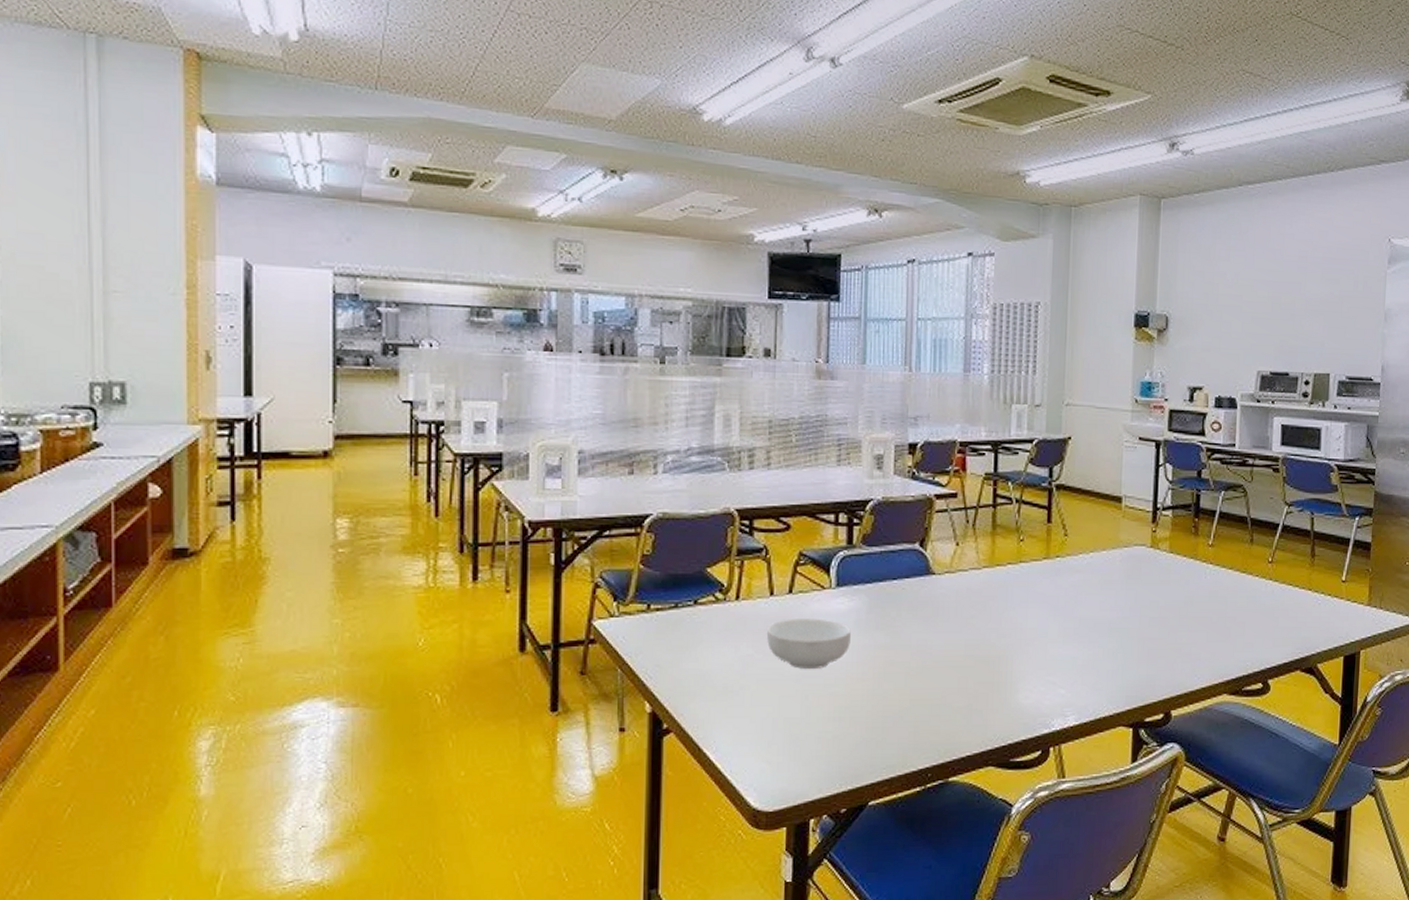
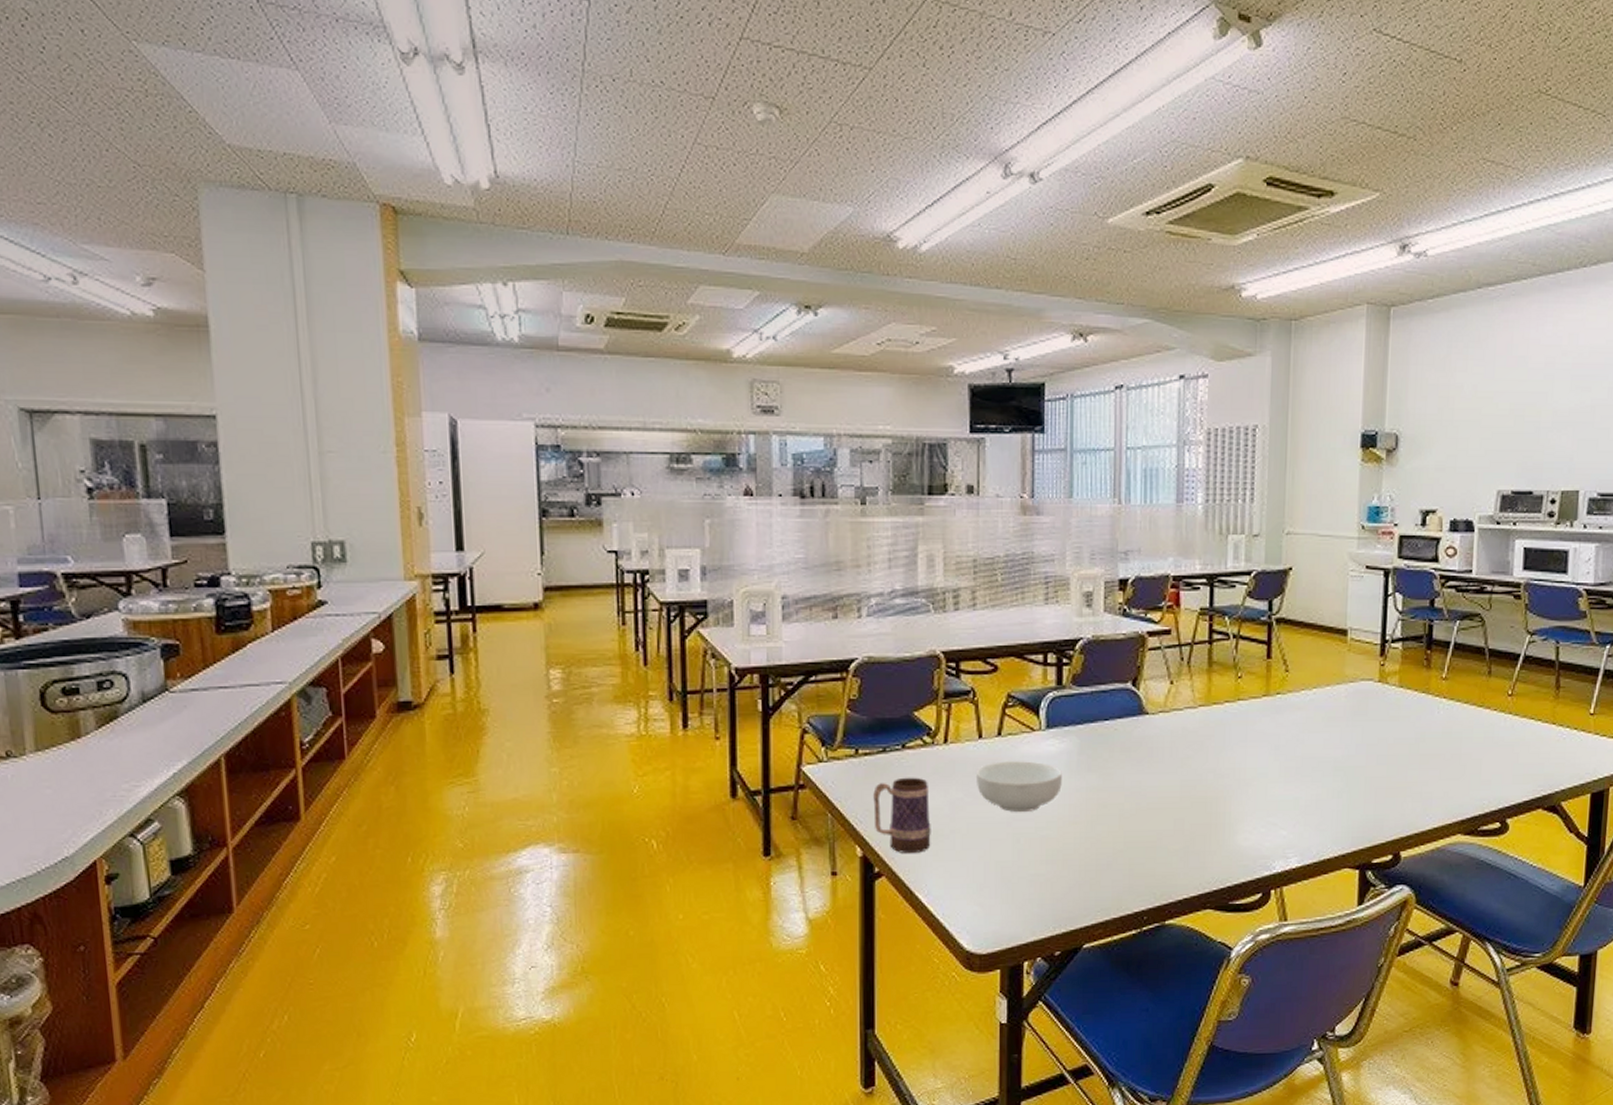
mug: none [663,633,721,711] -> present [873,777,931,854]

